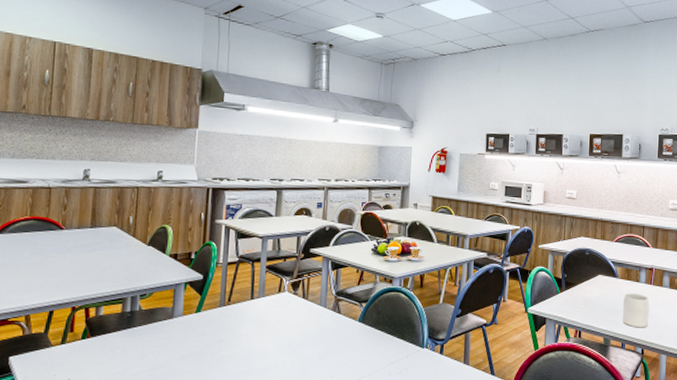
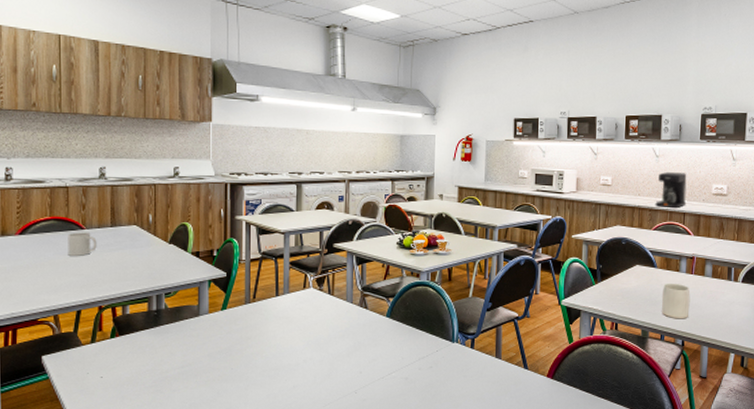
mug: none [45,232,76,257] -> present [68,232,97,257]
coffee maker: none [616,187,646,222] -> present [655,172,687,209]

